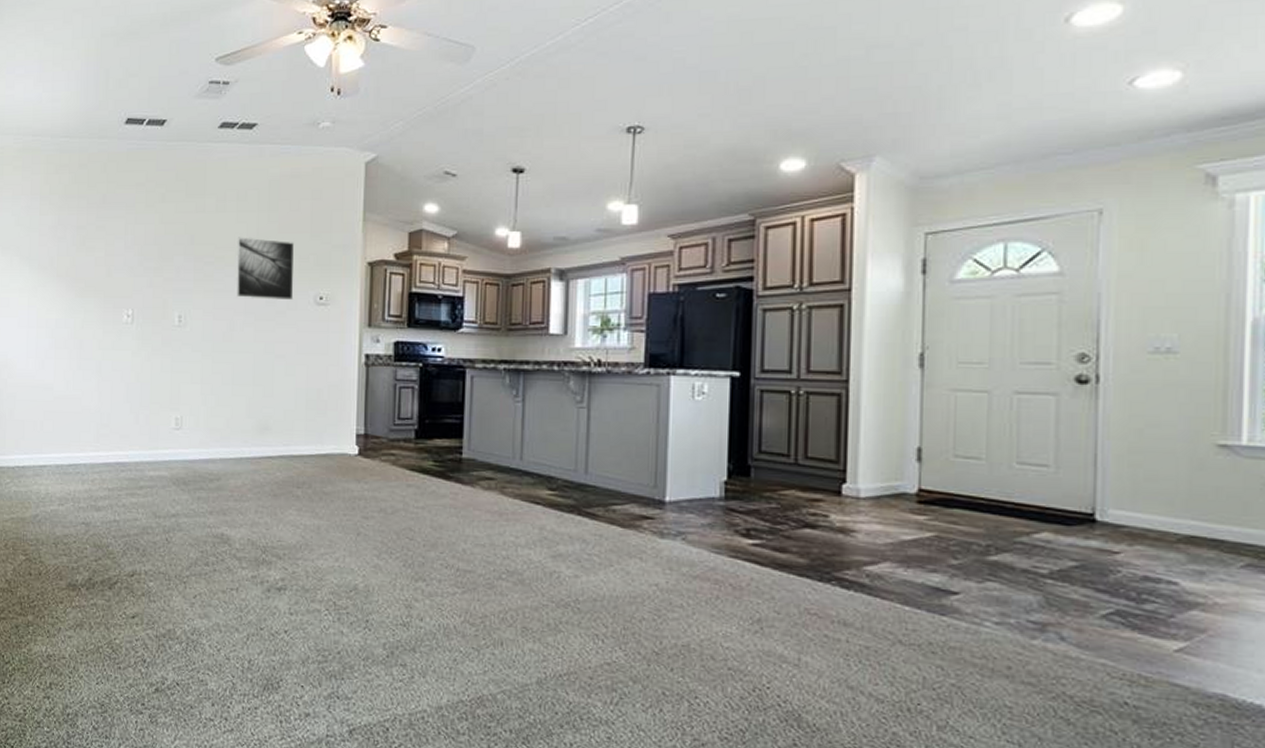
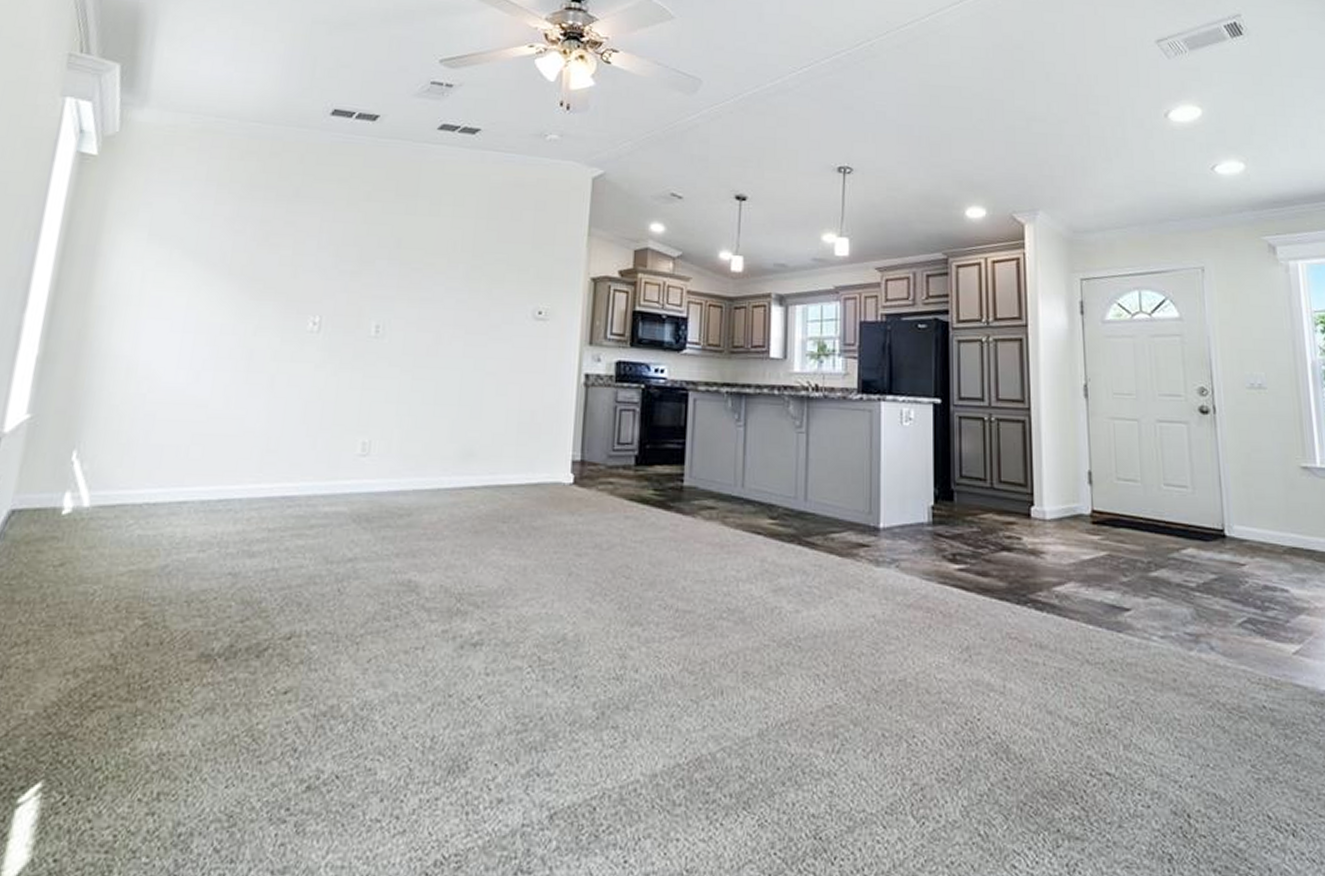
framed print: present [236,237,295,301] -> none [446,243,513,314]

